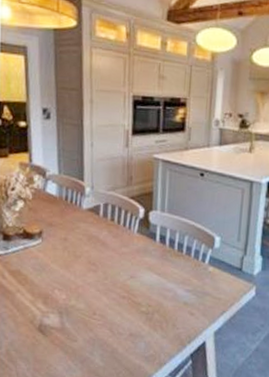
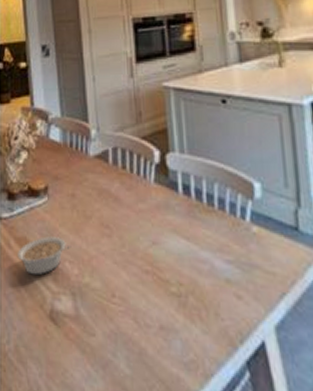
legume: none [11,270,61,300] -> present [17,236,72,276]

